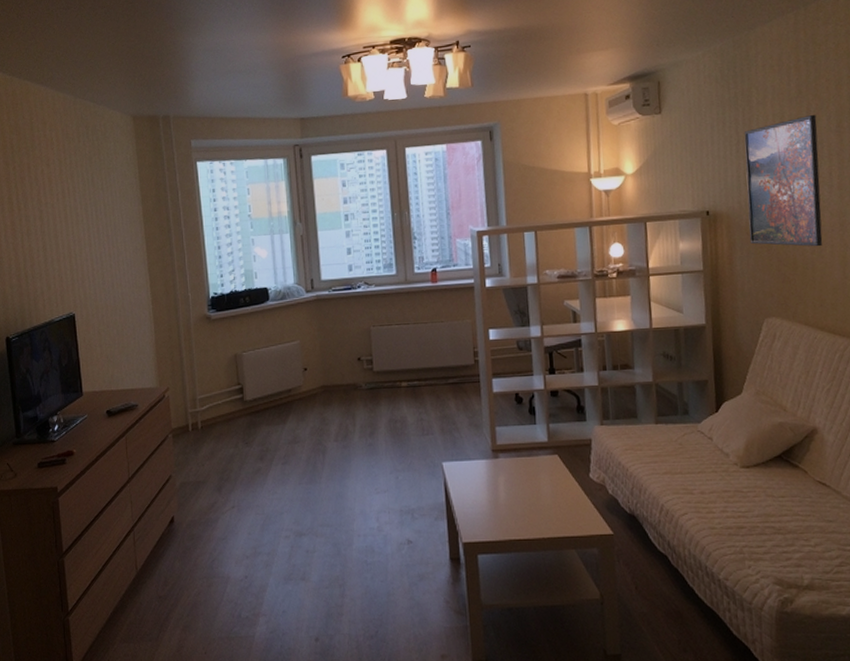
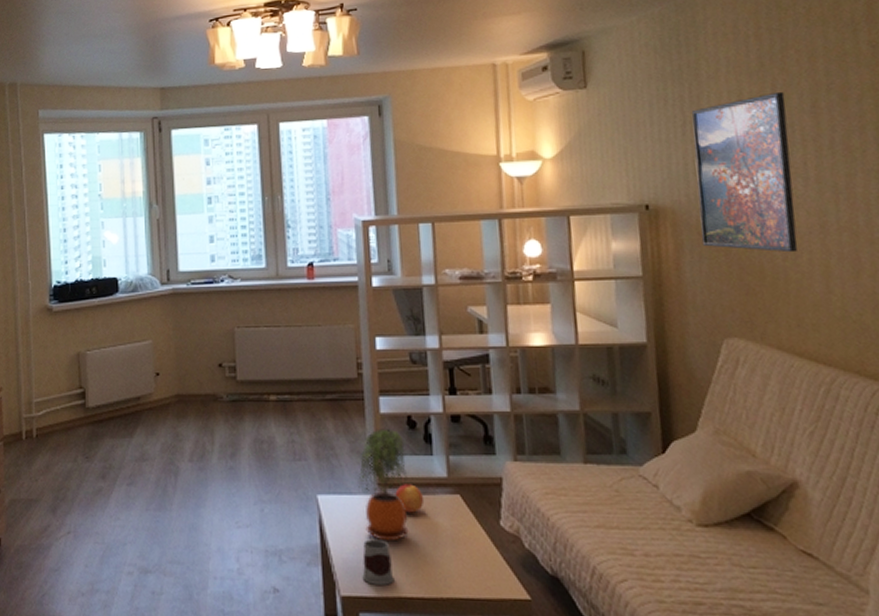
potted plant: none [475,404,517,496] -> present [358,428,409,542]
mug: none [480,493,506,532] -> present [362,536,395,585]
apple: none [506,447,530,472] -> present [395,482,425,513]

